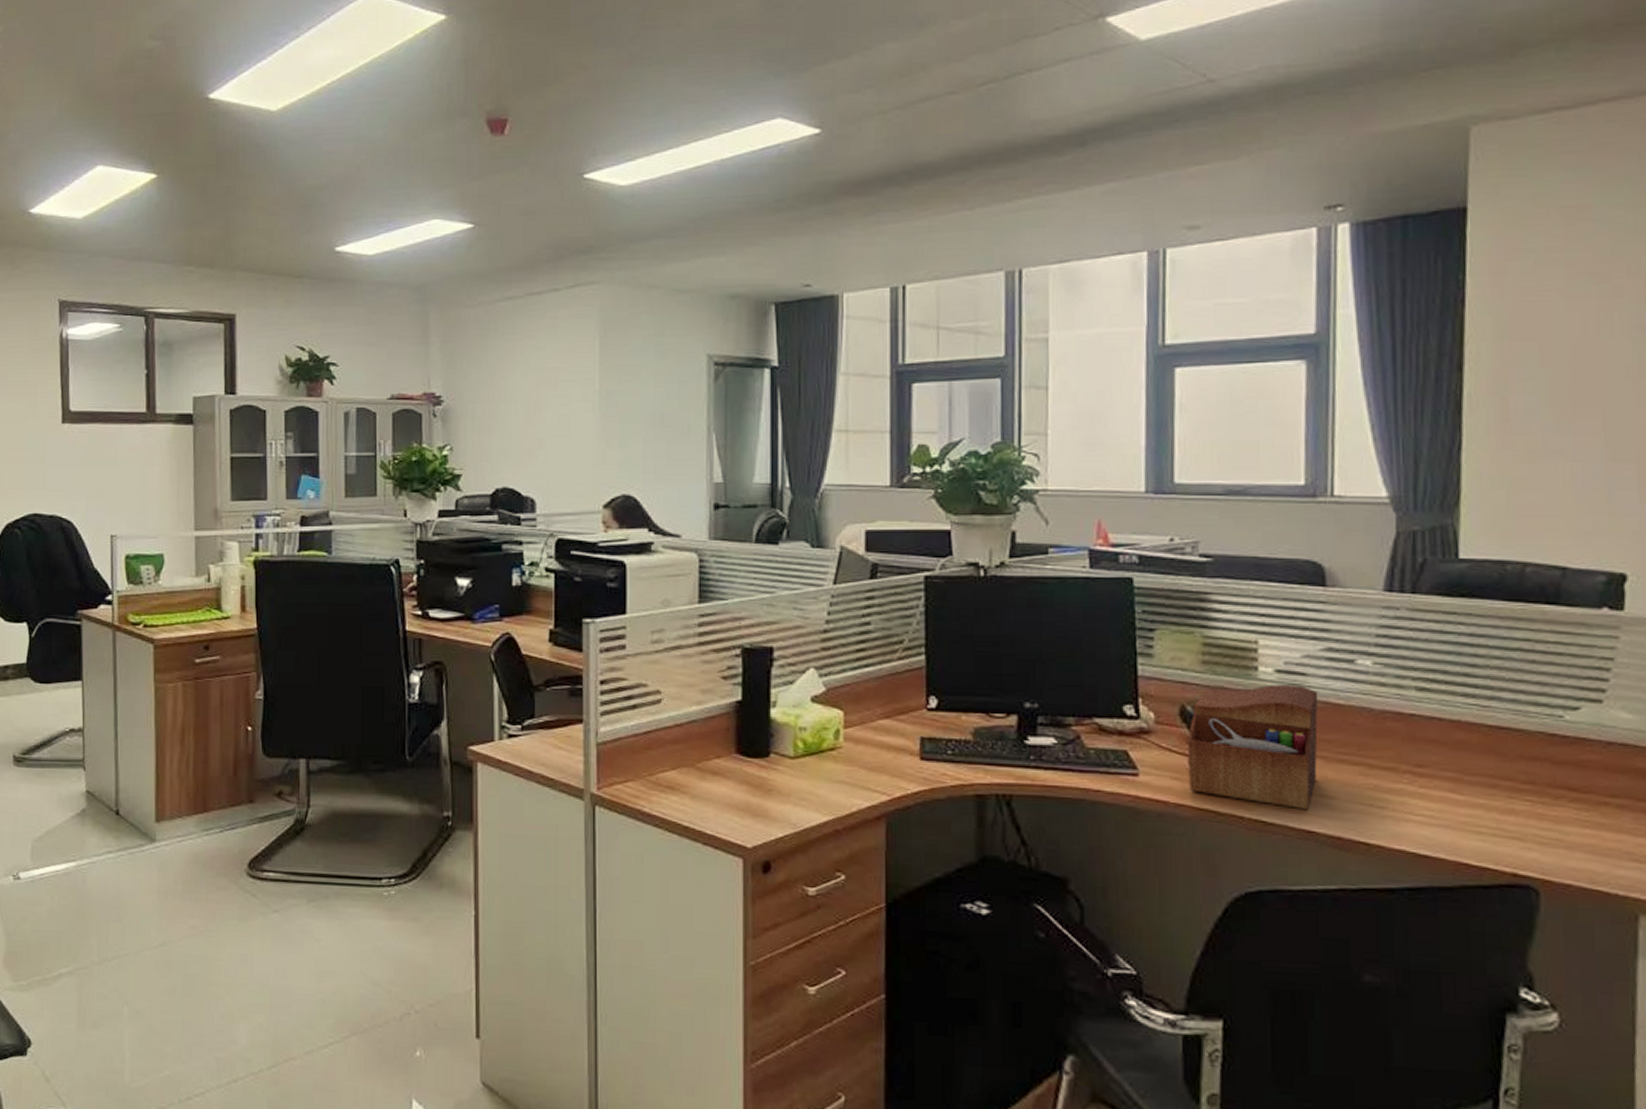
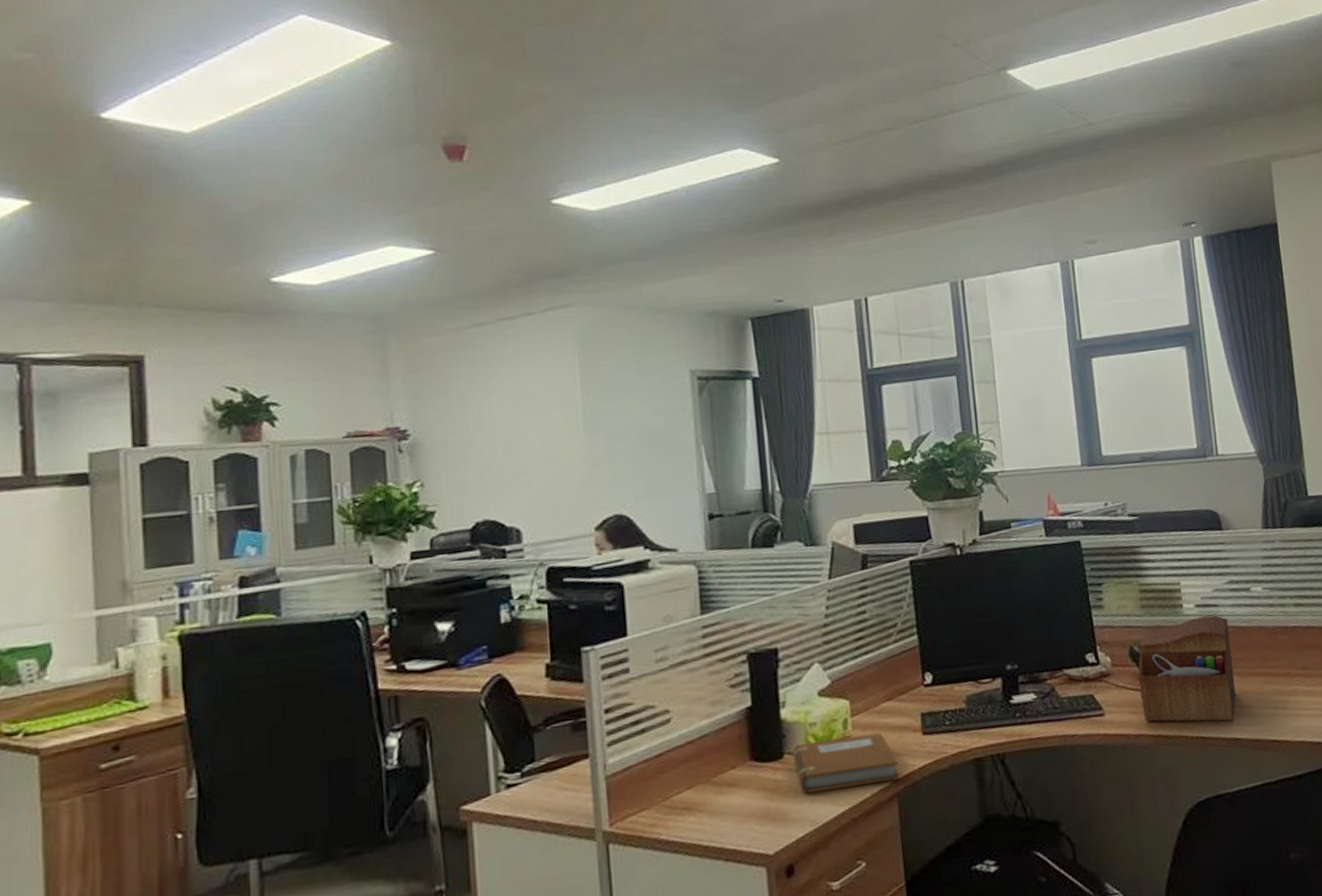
notebook: none [779,747,891,801] -> present [792,732,900,794]

